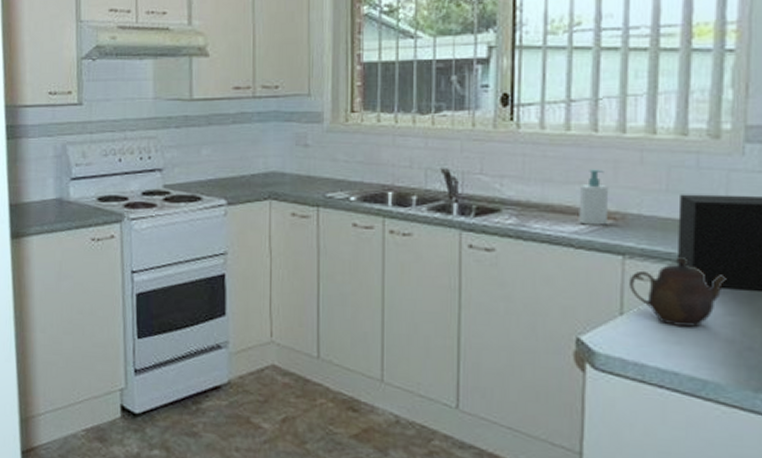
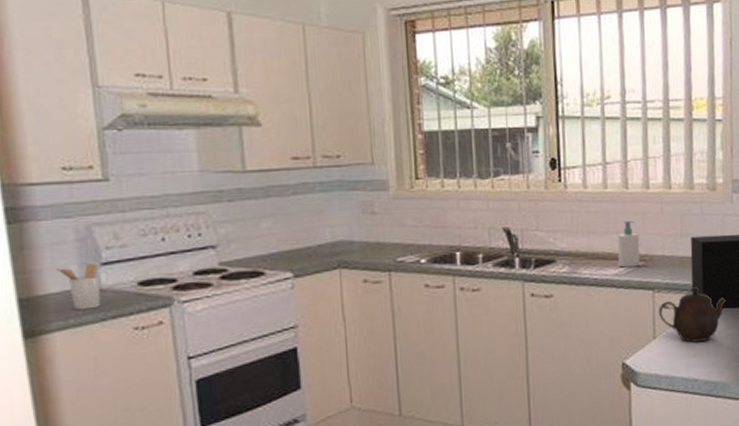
utensil holder: none [38,177,69,219] -> present [56,262,102,310]

